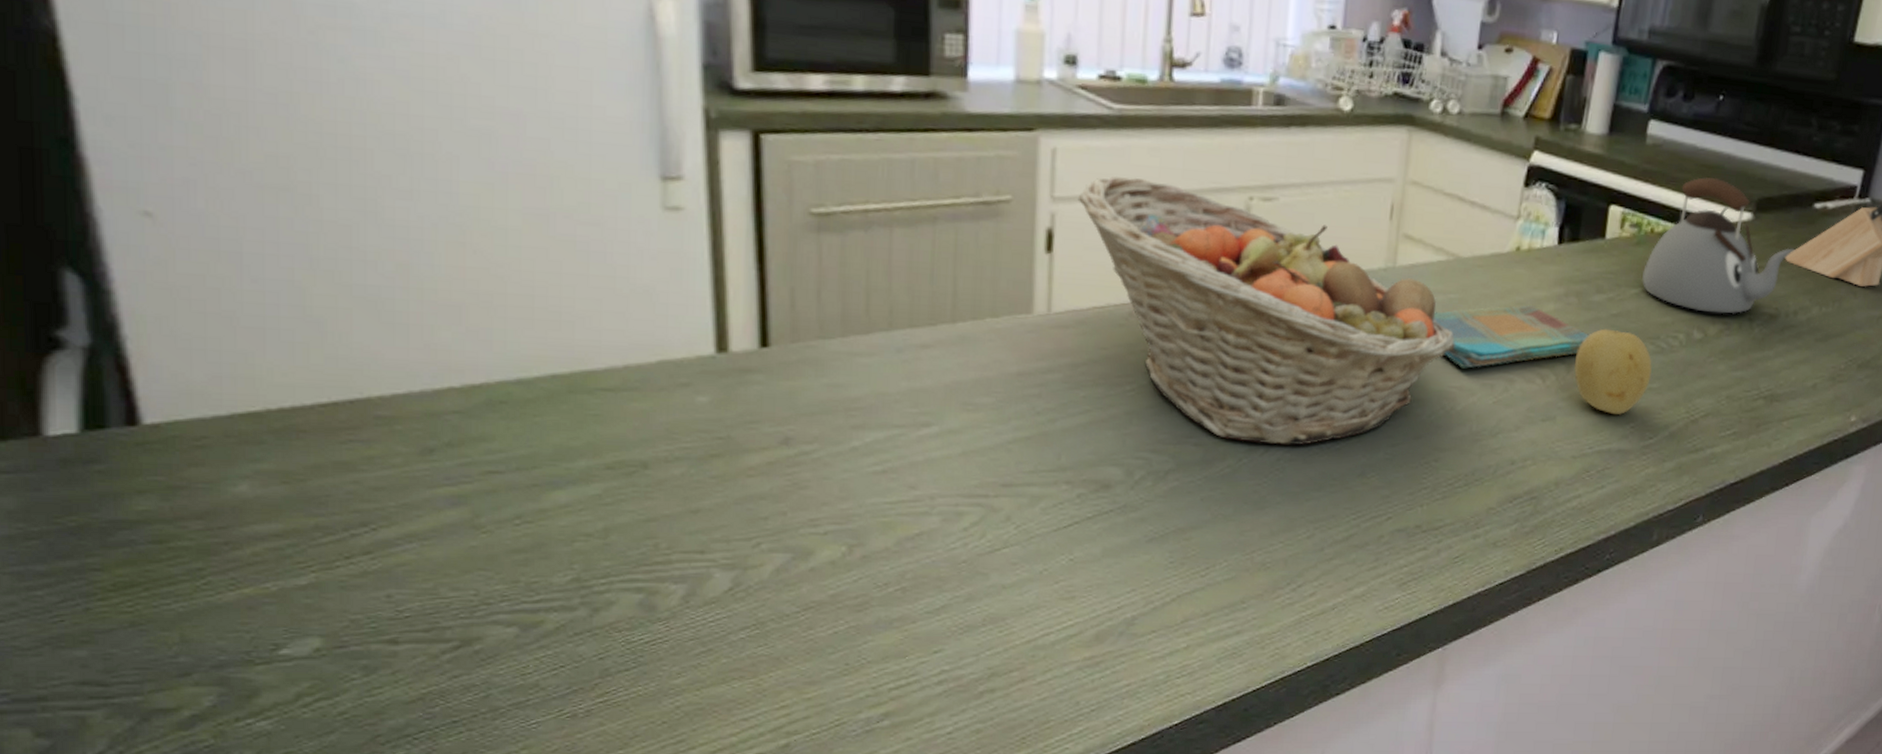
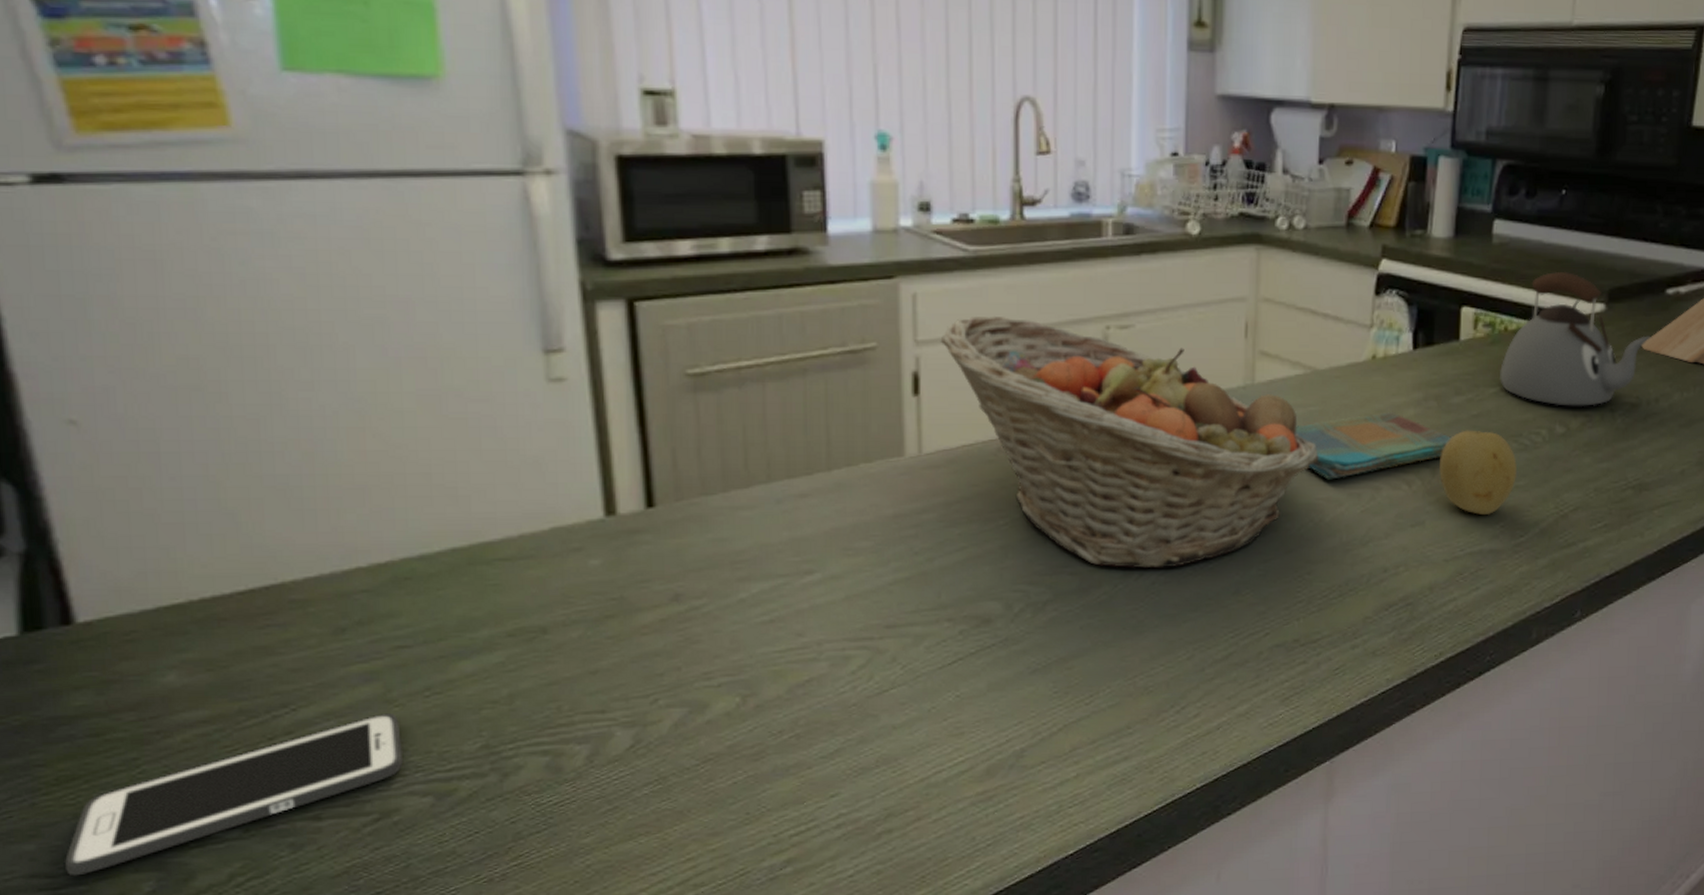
cell phone: none [120,539,489,686] -> present [65,713,404,877]

